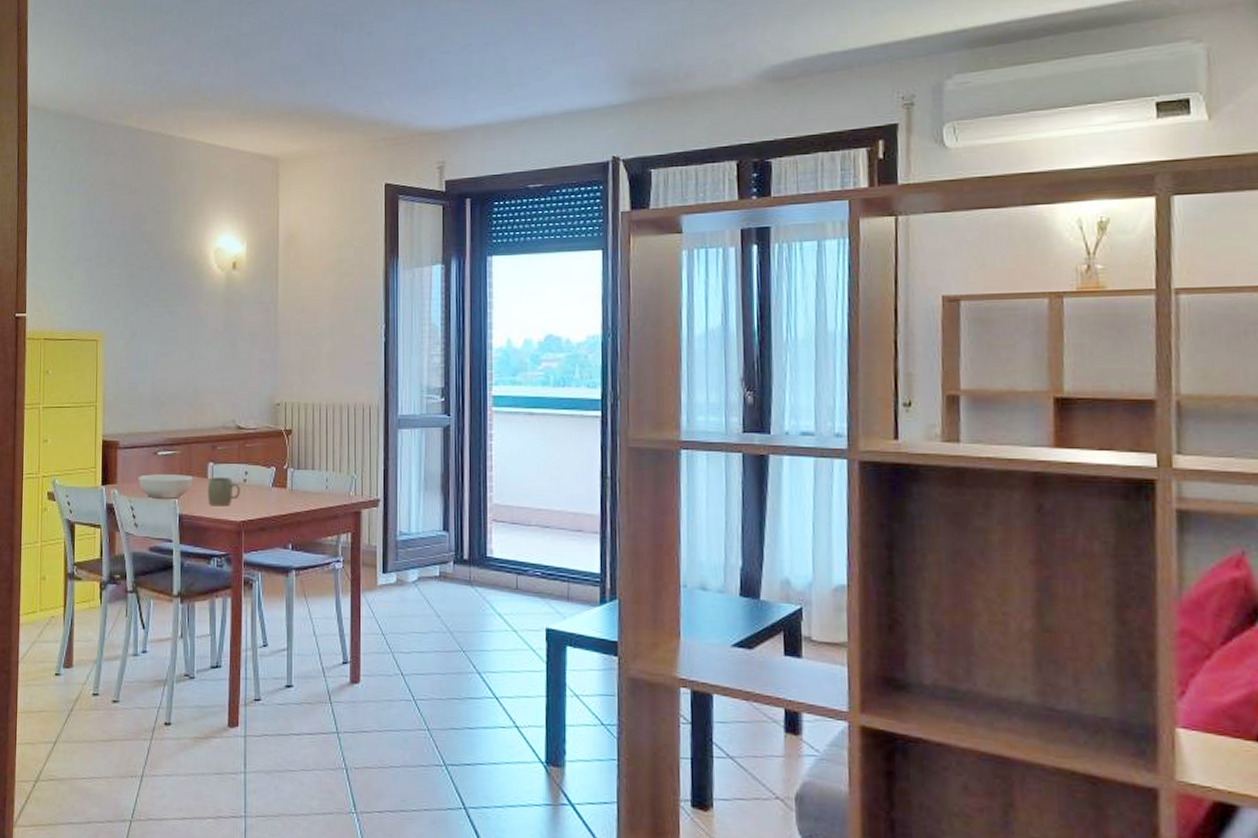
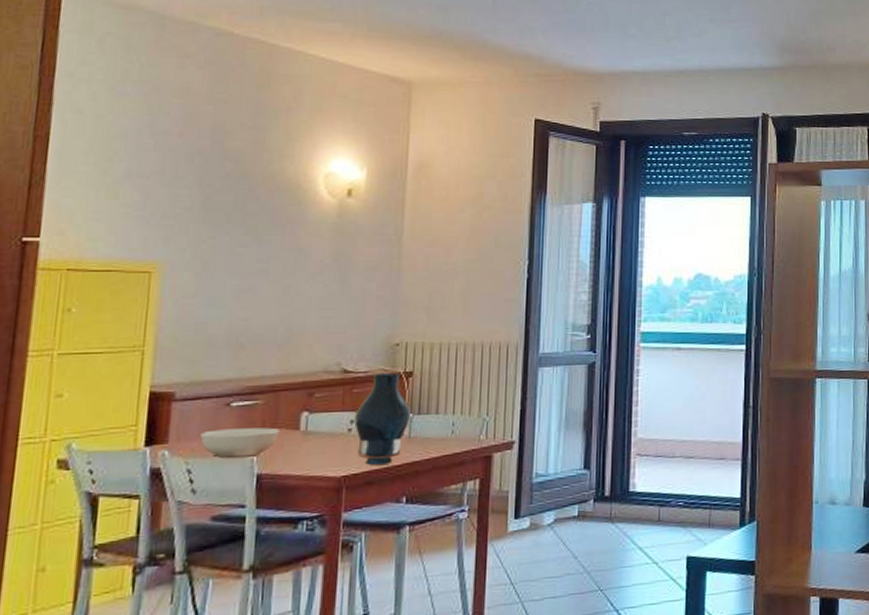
mug: present [208,477,240,505] -> none [298,428,343,460]
vase: none [248,431,291,513] -> present [354,373,410,465]

